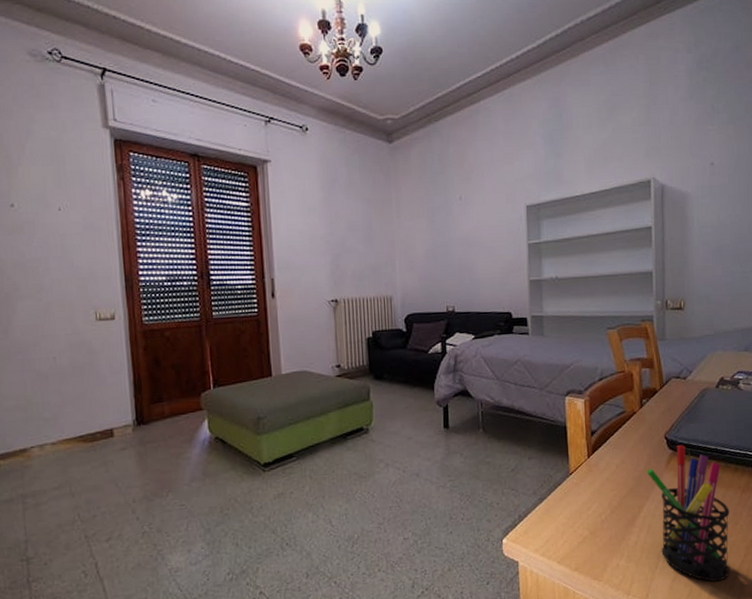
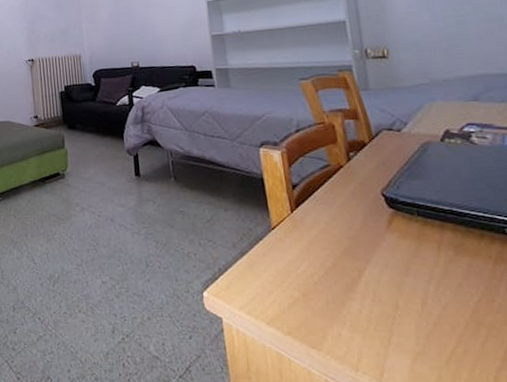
pen holder: present [647,445,730,582] -> none [363,204,492,370]

